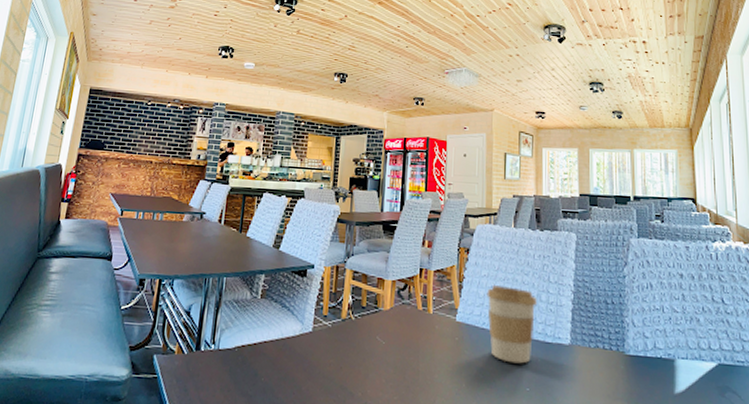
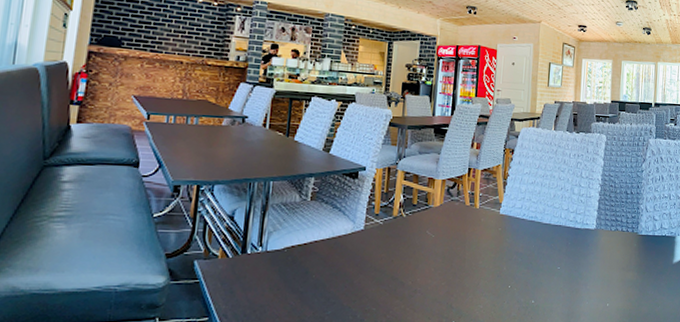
coffee cup: present [486,285,537,364] -> none [527,181,570,247]

